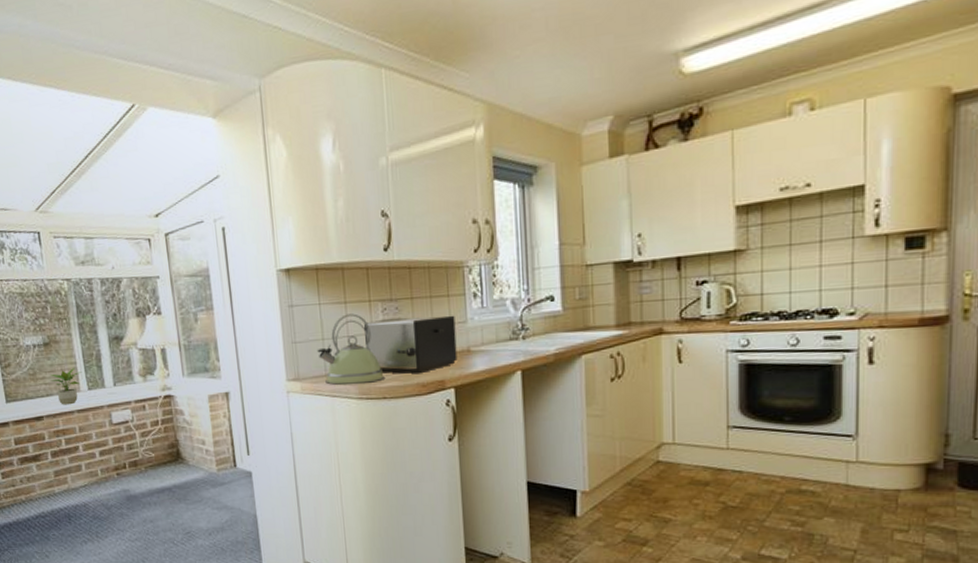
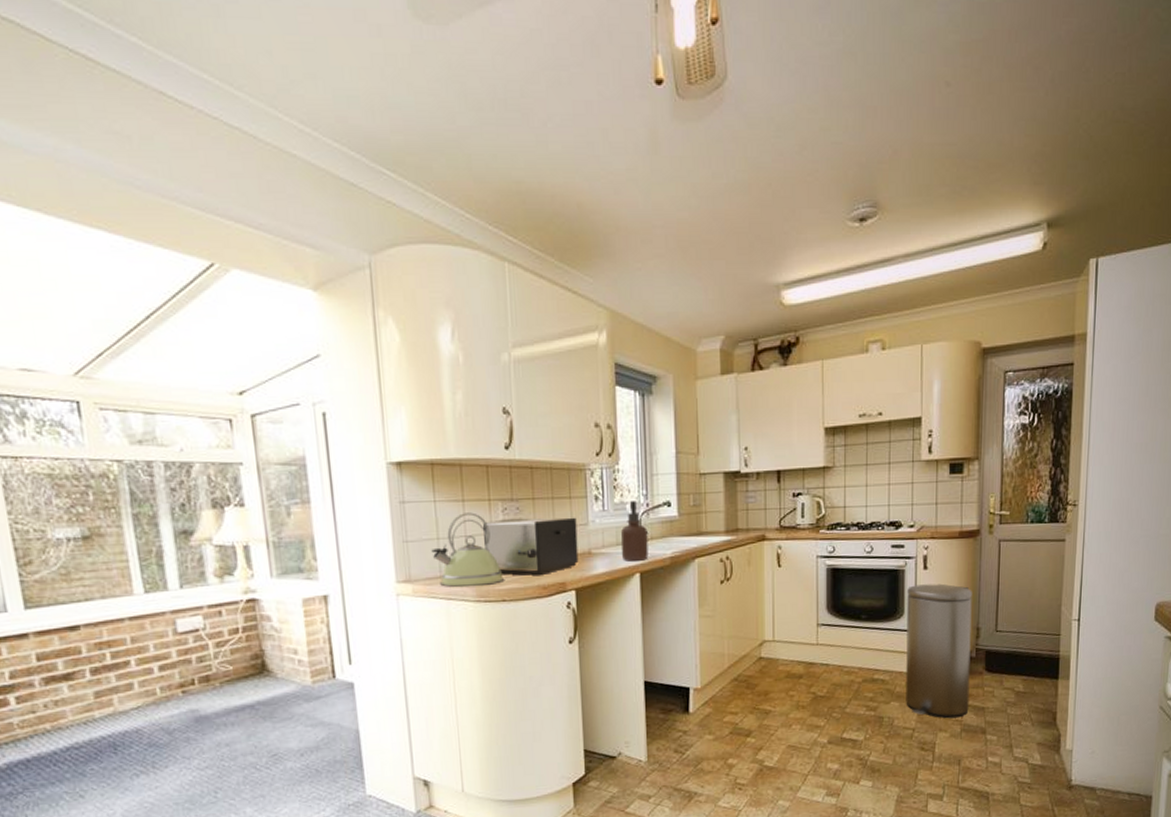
potted plant: present [50,368,83,405] -> none [91,567,137,612]
soap dispenser: none [500,296,530,360] -> present [620,501,649,563]
pedal bin: none [844,381,938,541] -> present [906,583,972,719]

